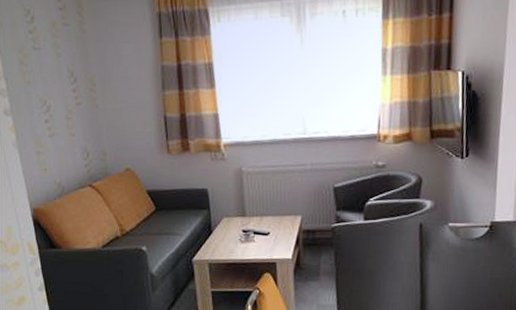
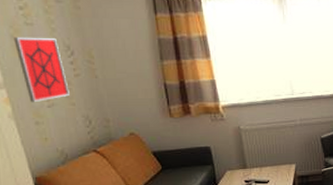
wall art: none [22,62,70,132] -> present [13,36,70,103]

